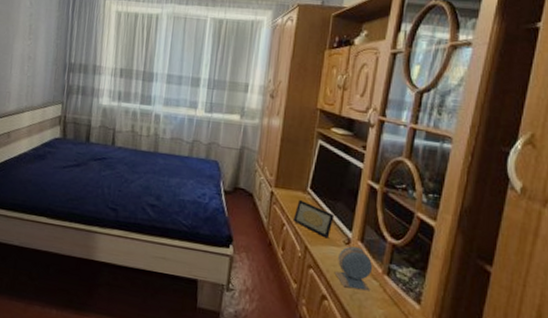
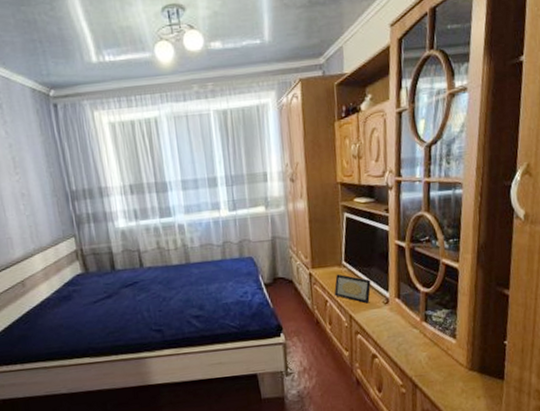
alarm clock: present [334,246,372,292] -> none [379,304,412,343]

